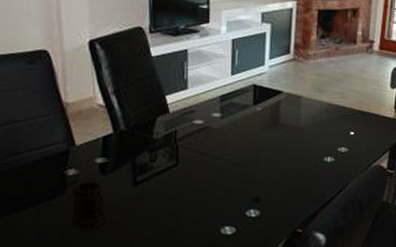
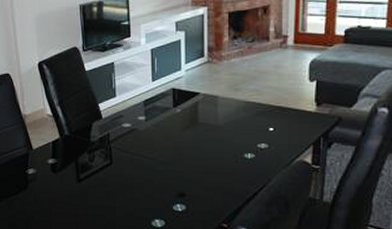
mug: present [71,180,108,230] -> none [32,178,59,220]

